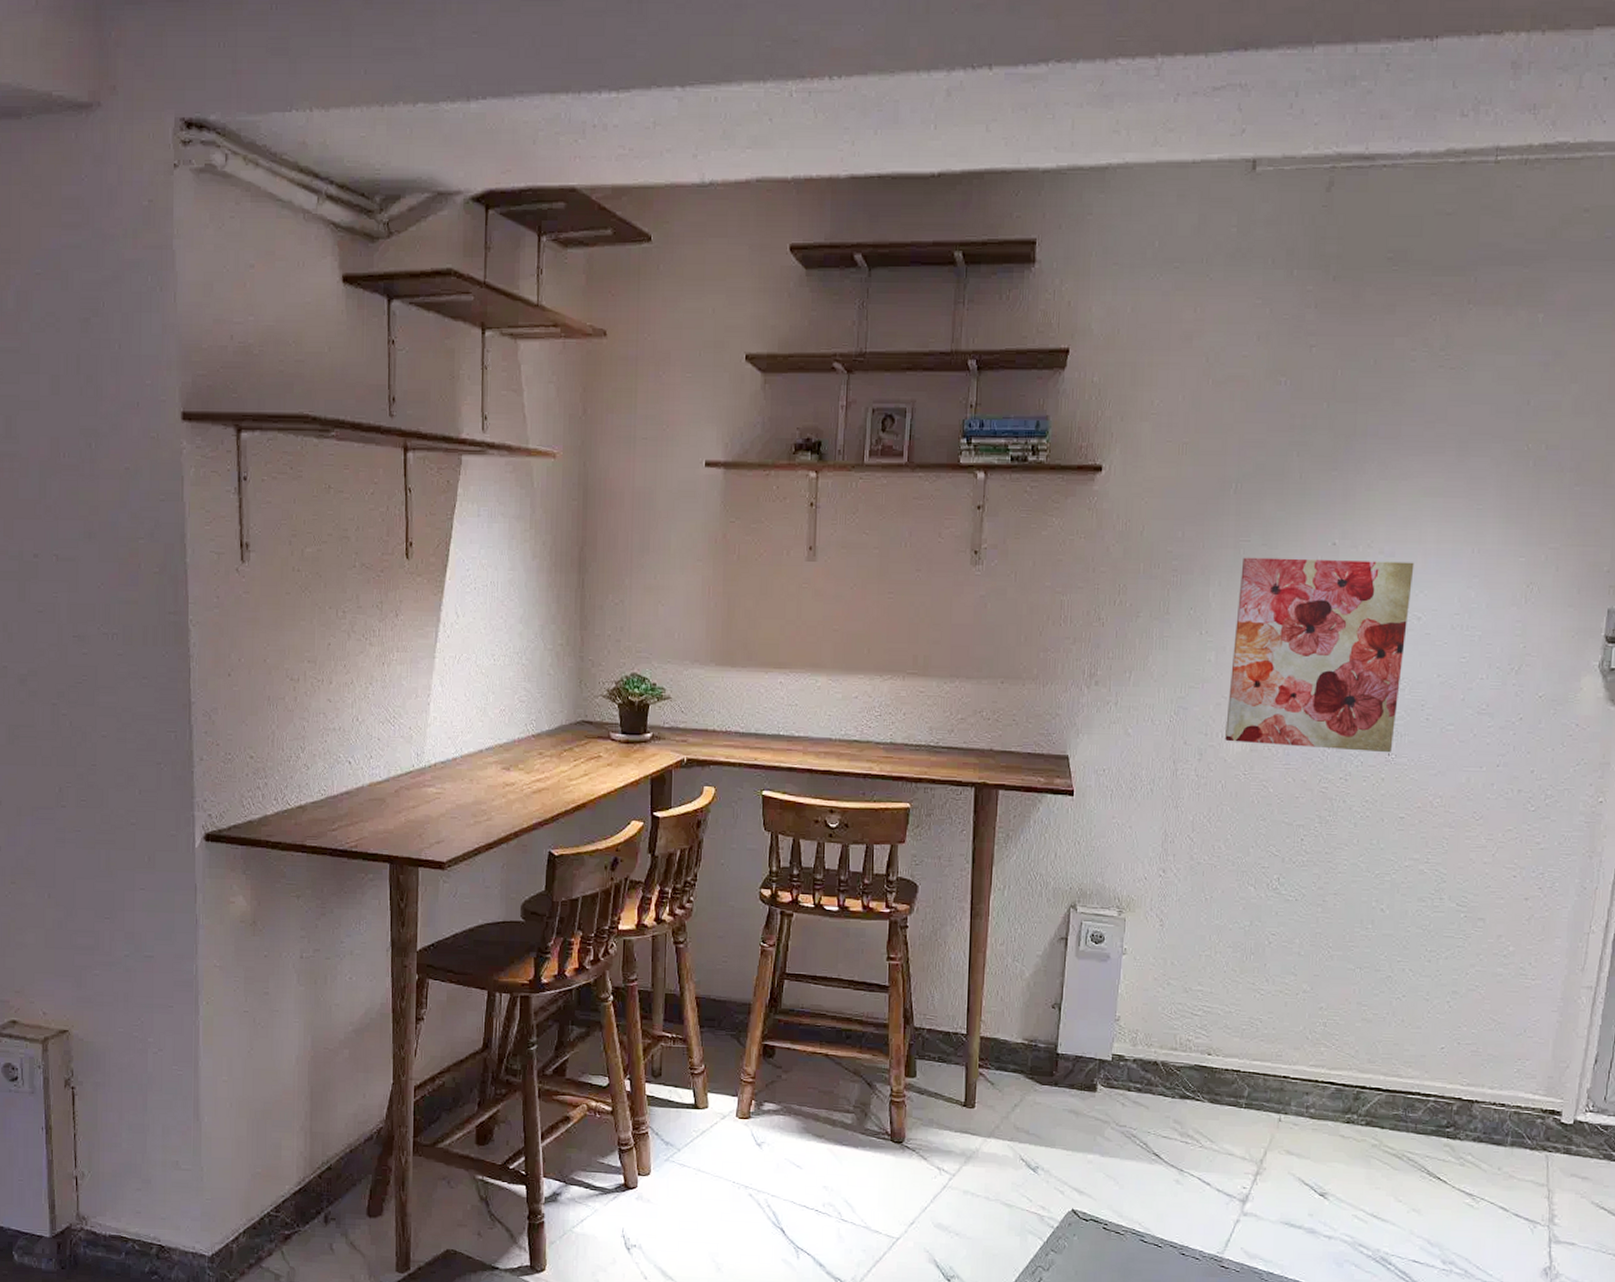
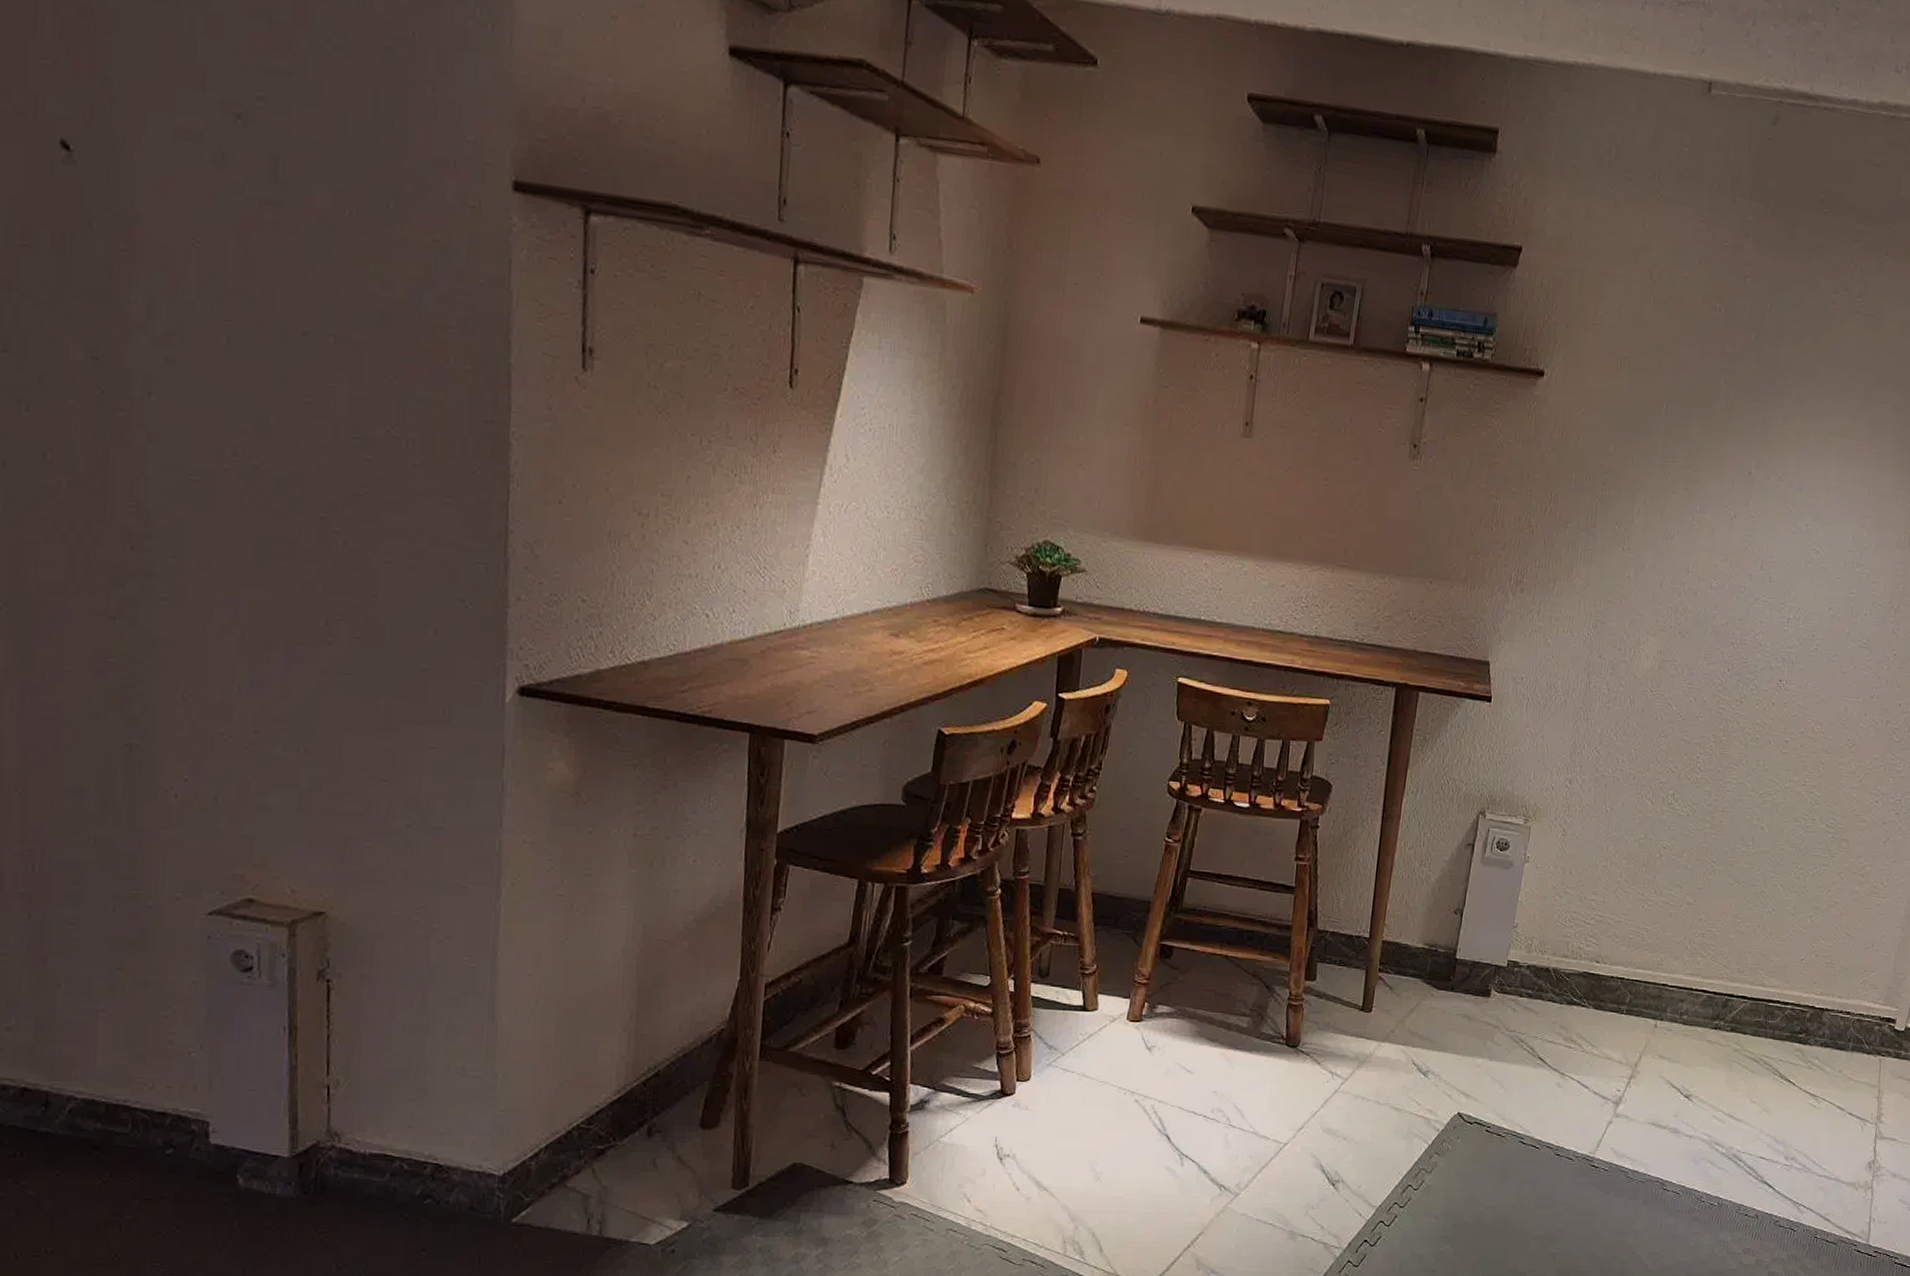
wall art: present [1225,557,1414,753] -> none [1637,477,1818,679]

